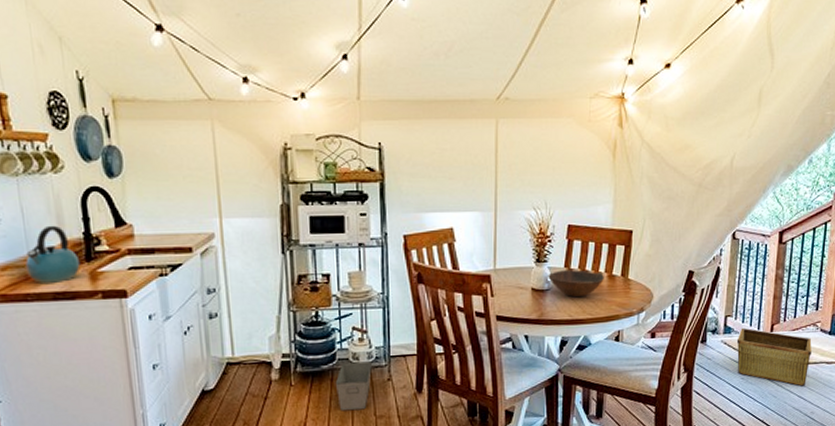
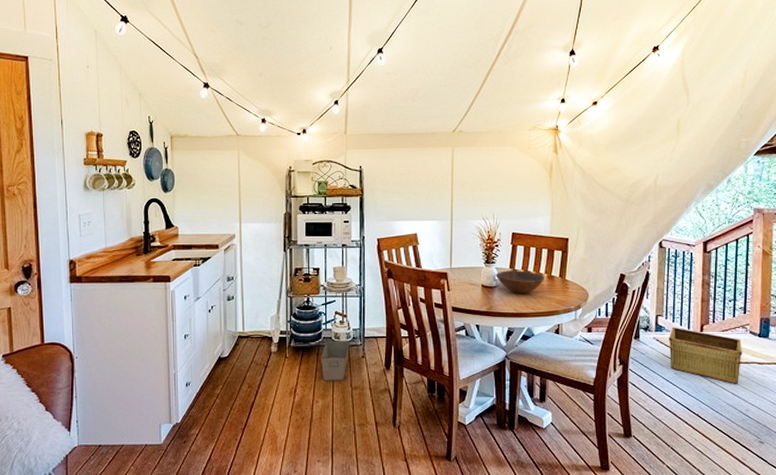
kettle: present [24,225,81,283] -> none [102,226,140,269]

